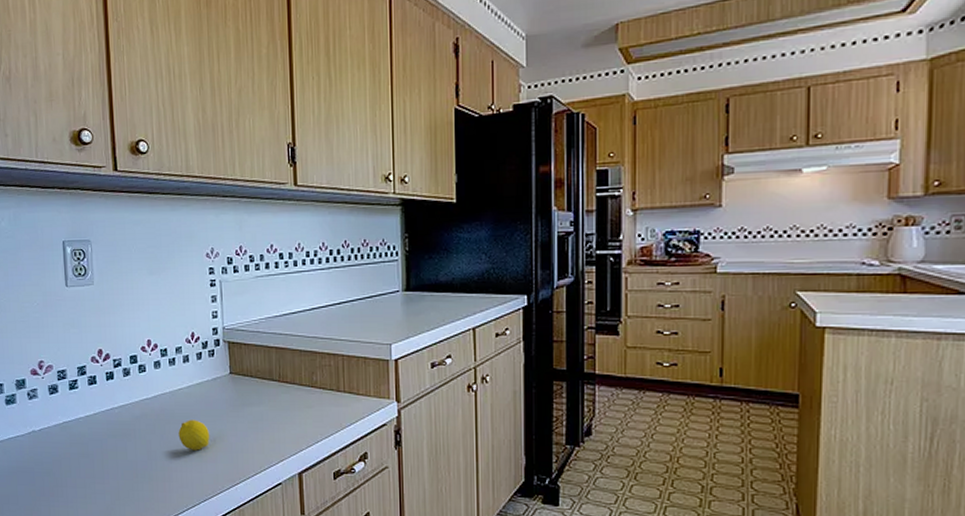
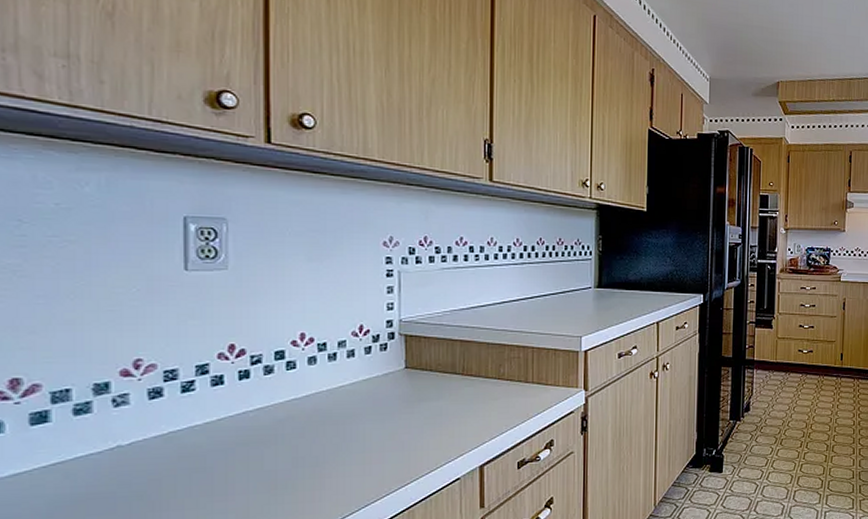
fruit: present [178,419,210,451] -> none [336,419,377,453]

